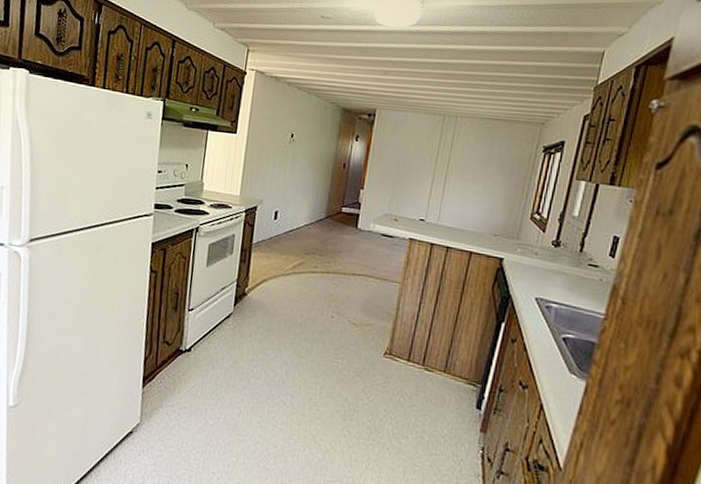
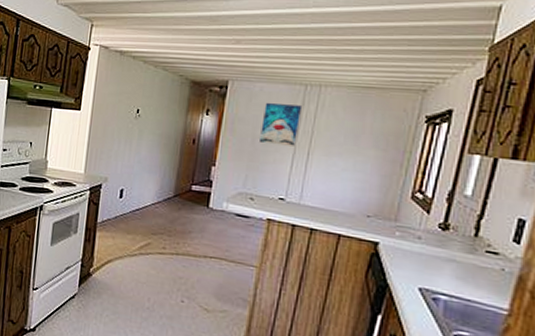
wall art: none [404,131,441,172] -> present [260,103,303,146]

